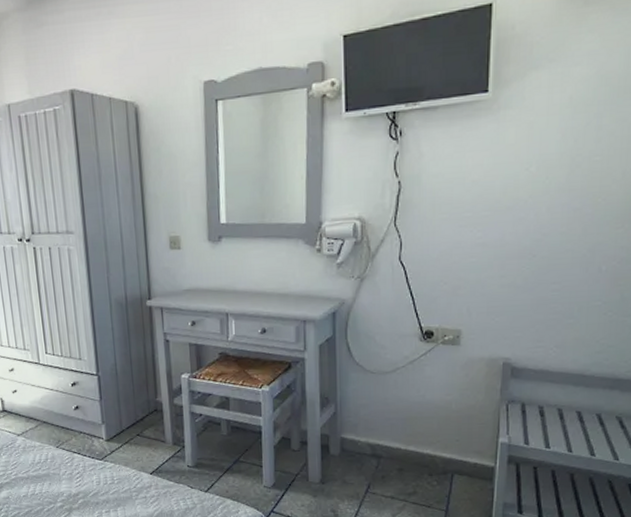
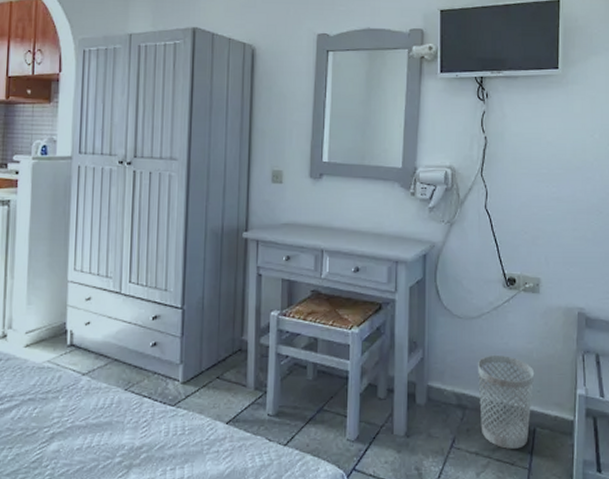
wastebasket: none [393,407,453,493] -> present [478,354,535,449]

